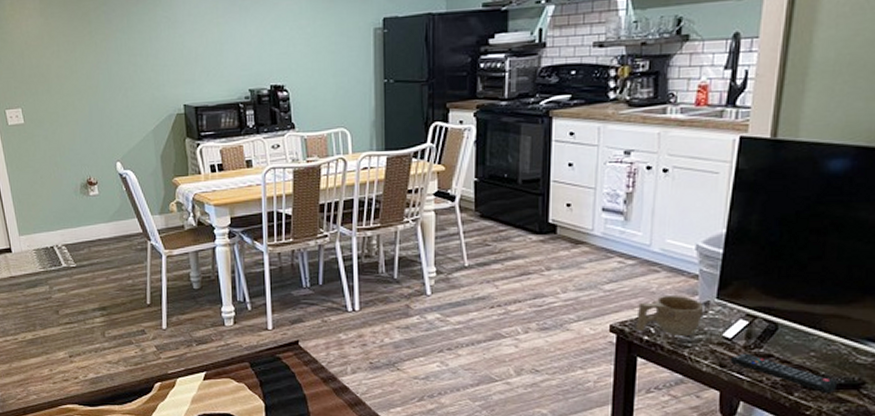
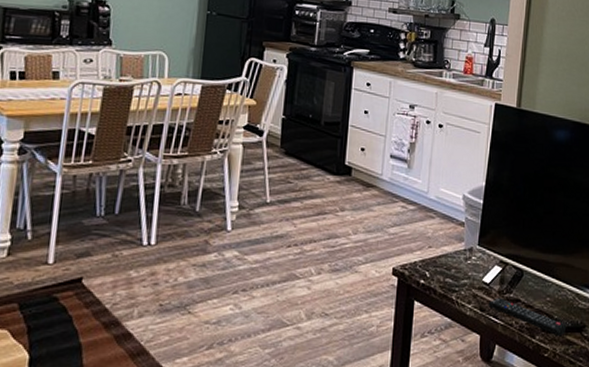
cup: present [636,296,703,337] -> none [414,241,468,282]

